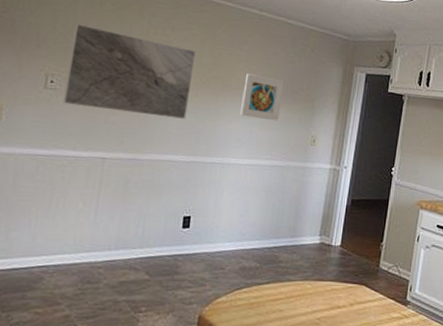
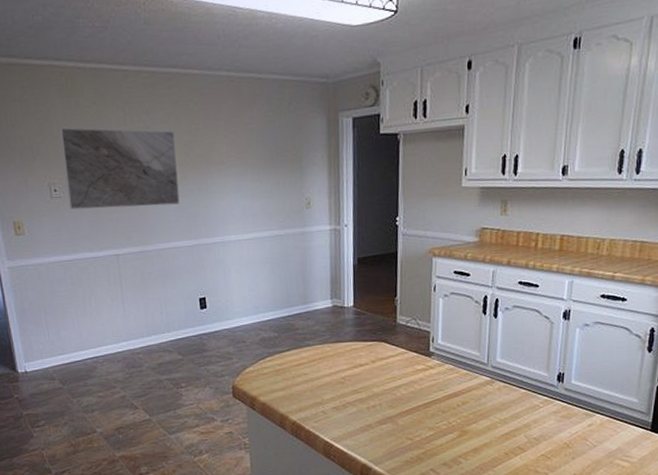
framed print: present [240,73,284,121] -> none [227,143,269,191]

